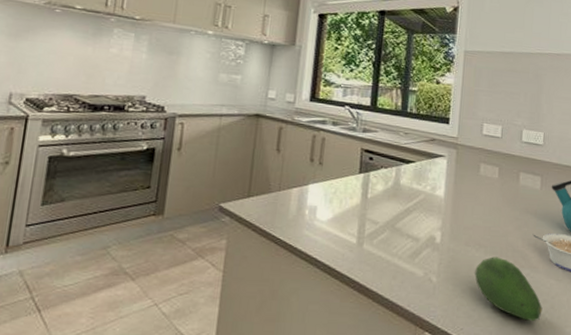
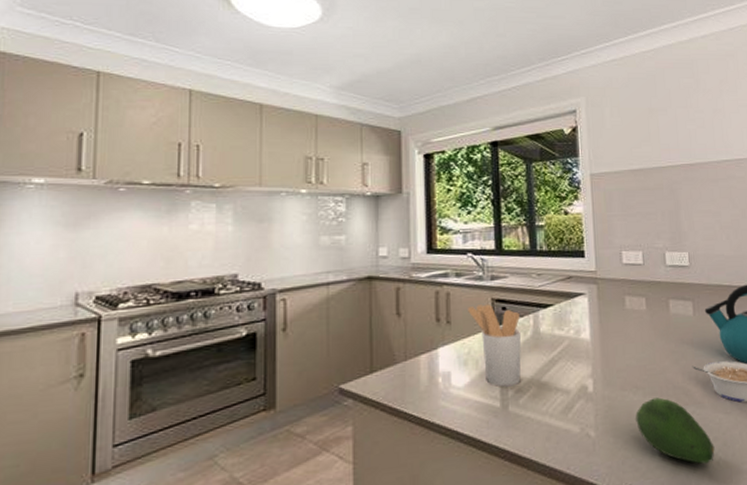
utensil holder: none [339,152,384,227] -> present [468,304,522,387]

